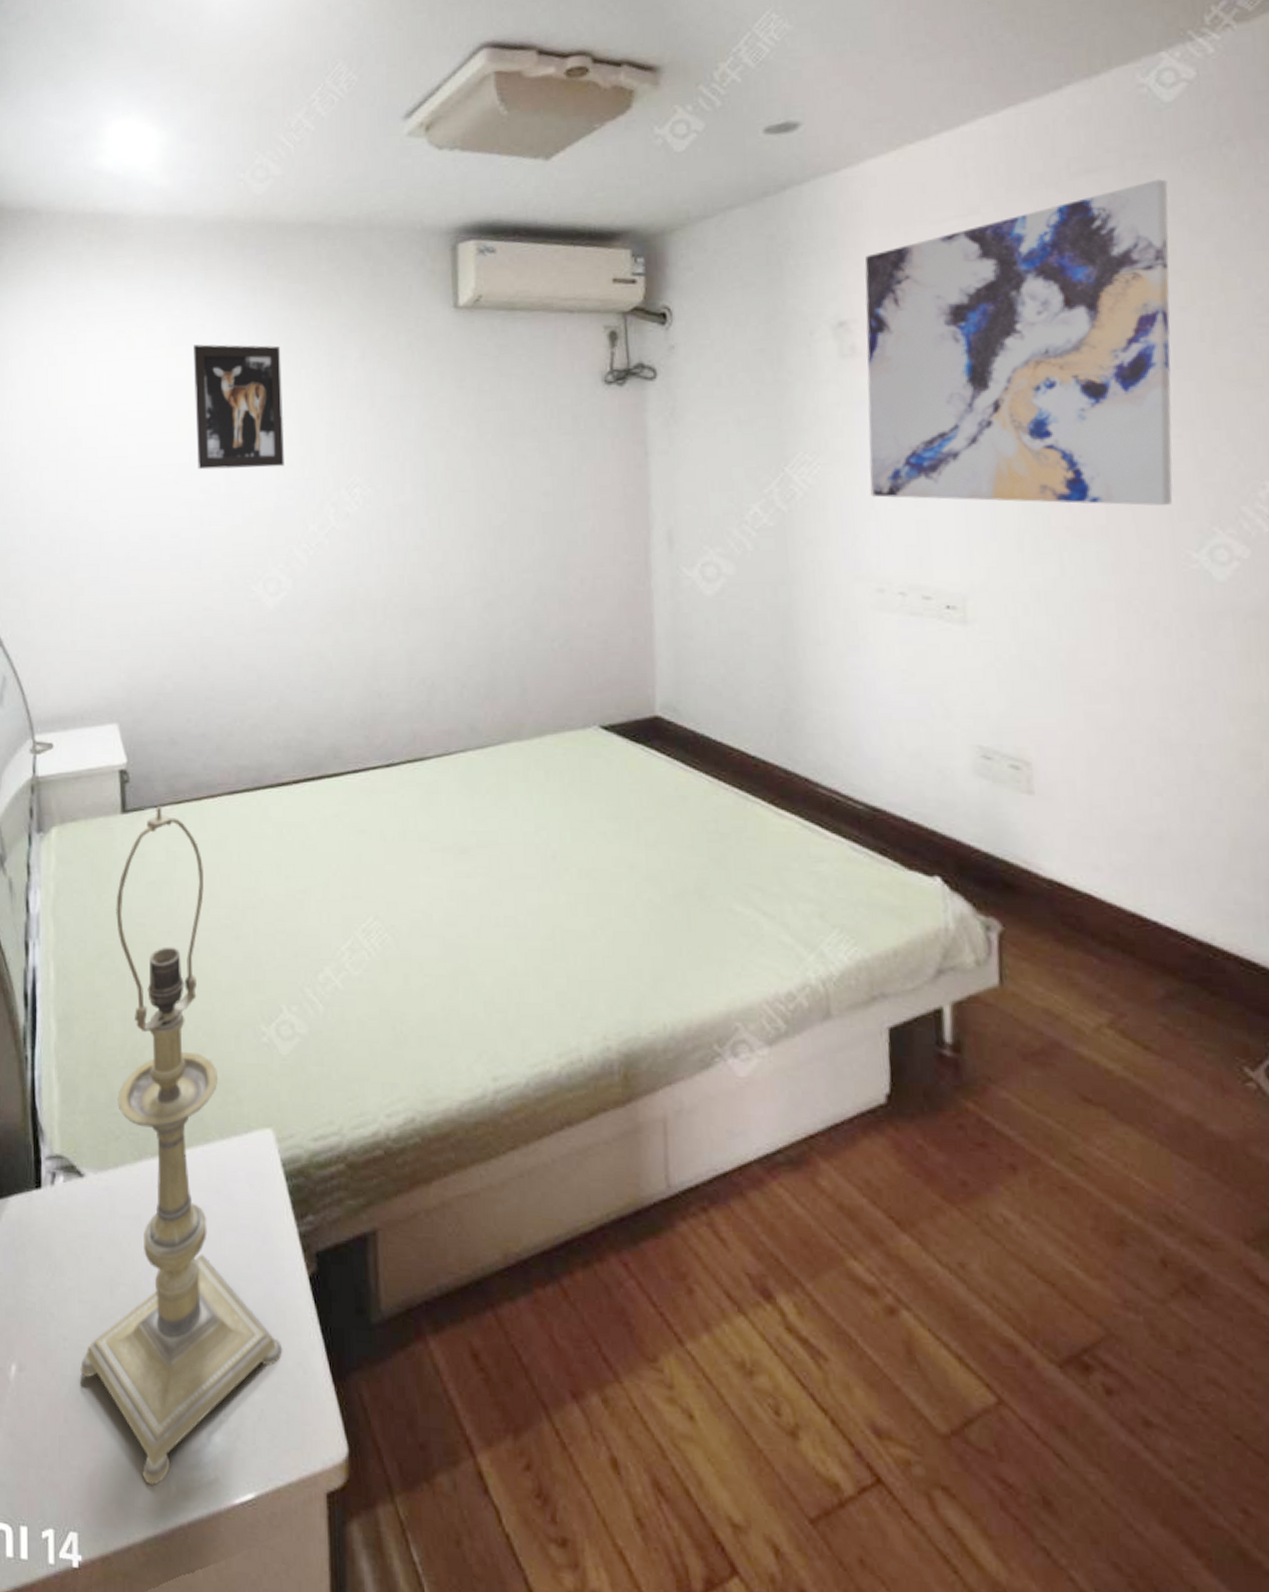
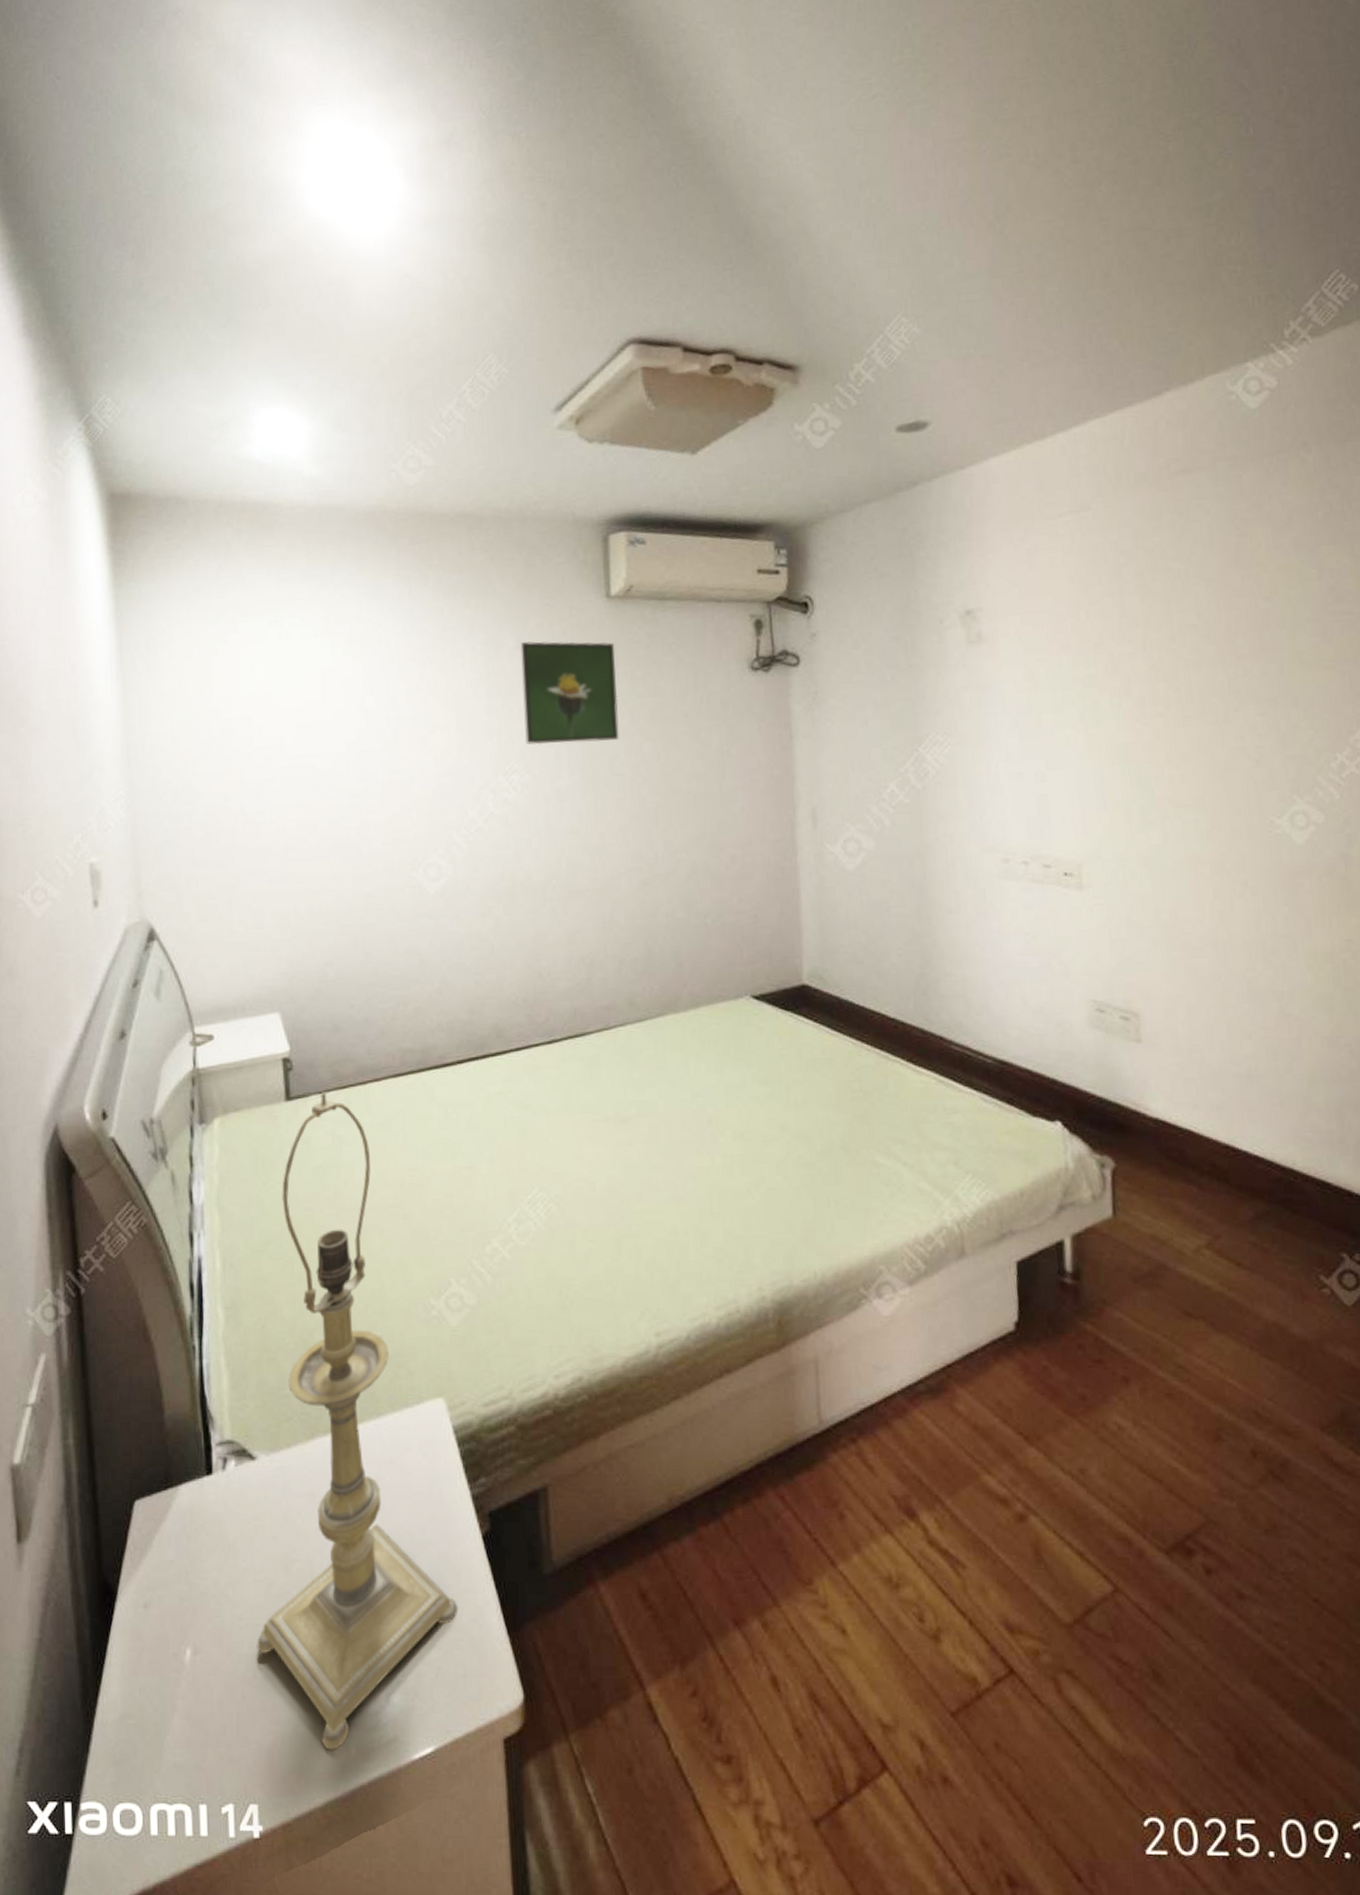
wall art: present [193,344,284,470] -> none [348,634,442,759]
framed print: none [365,352,465,459] -> present [520,641,619,745]
wall art: present [864,179,1173,506] -> none [989,479,1259,777]

